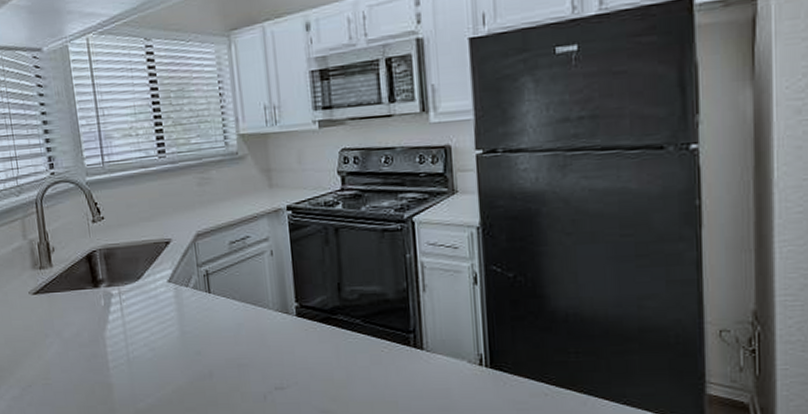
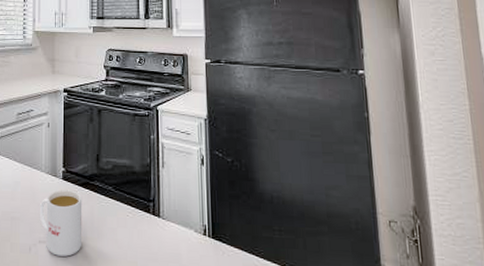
mug: none [271,327,329,402] -> present [39,189,83,257]

